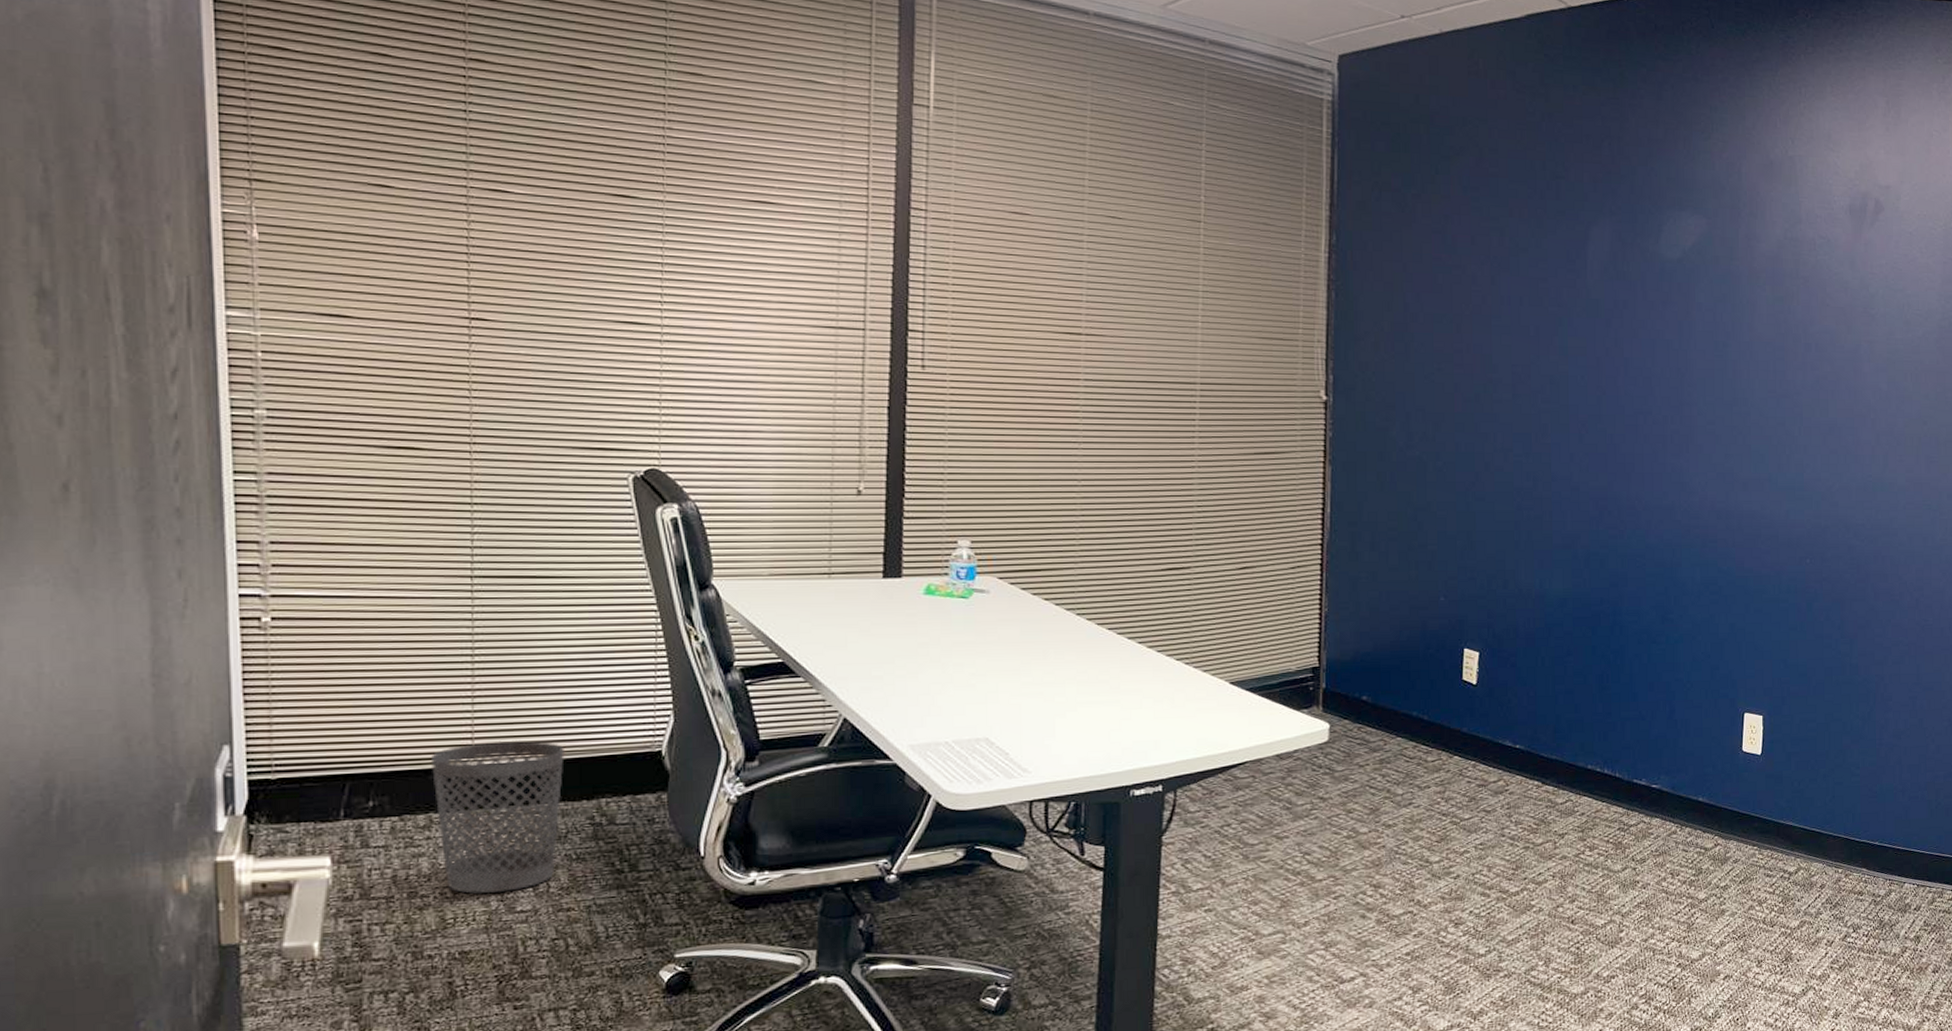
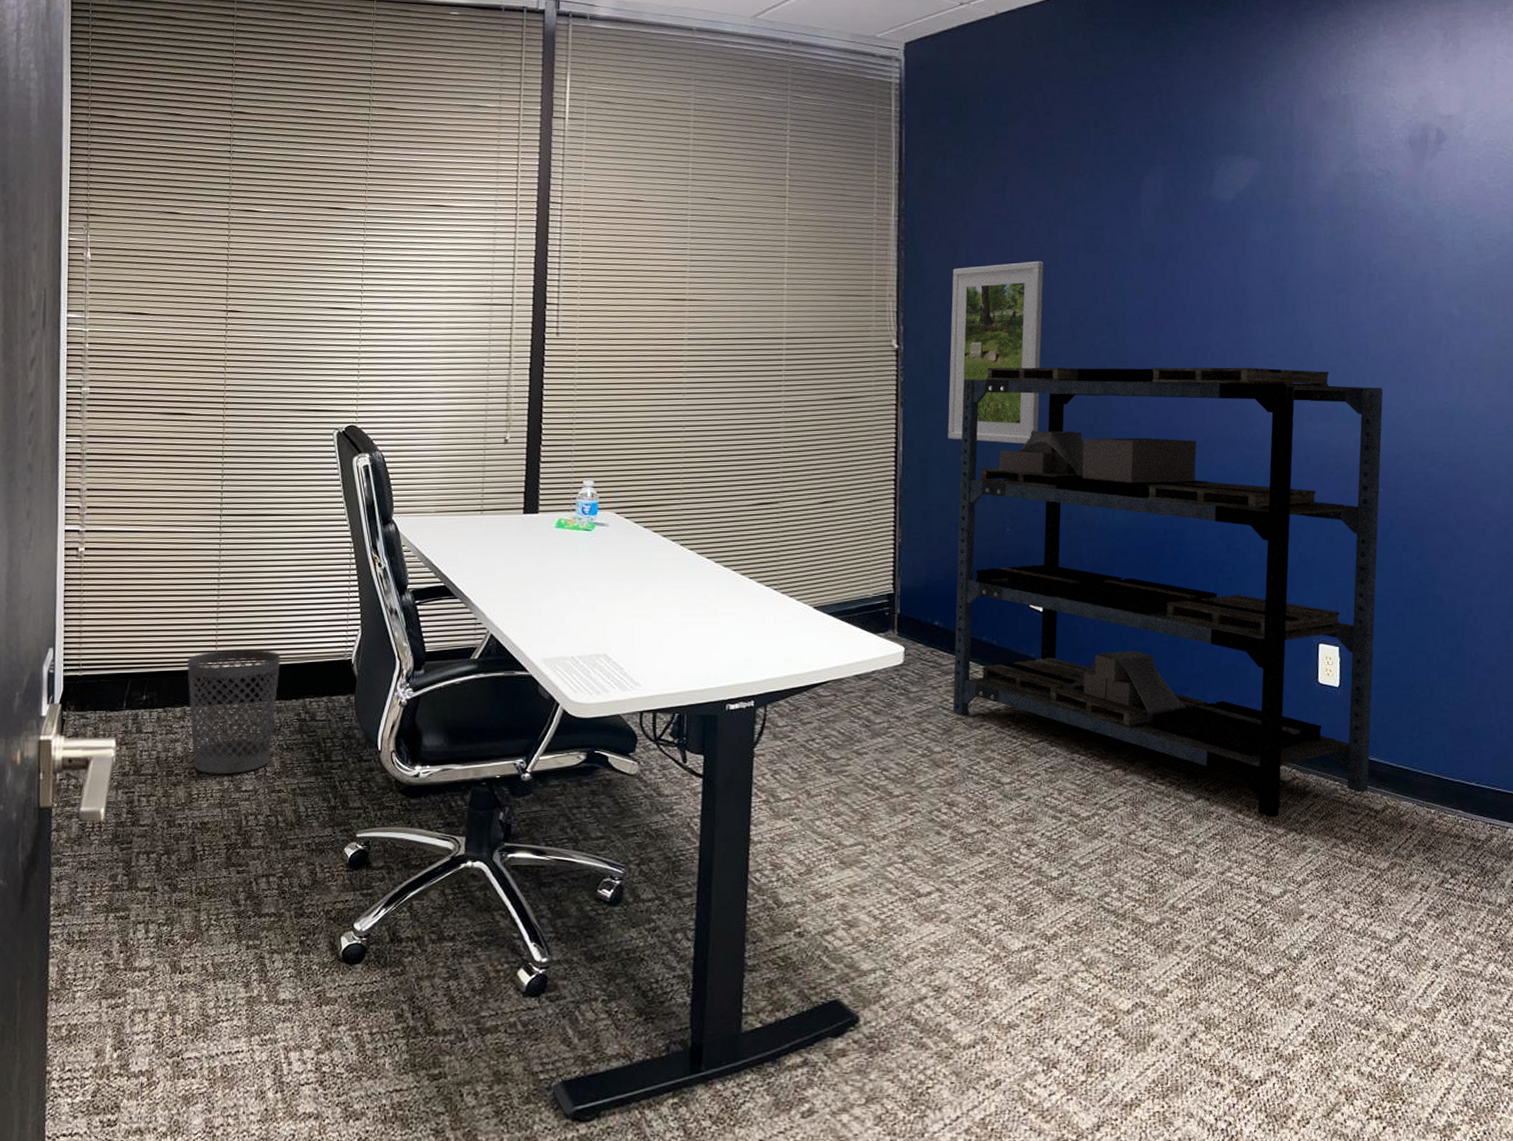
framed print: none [1379,311,1486,509] -> present [947,260,1044,445]
shelving unit: none [1380,424,1814,884] -> present [952,367,1383,818]

